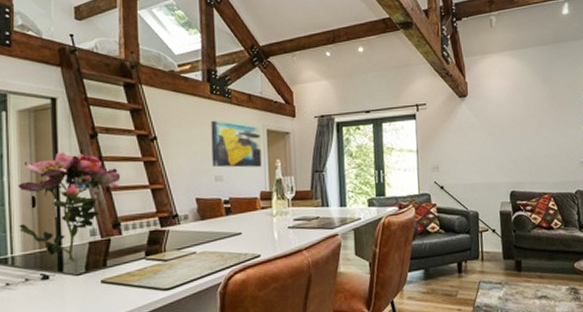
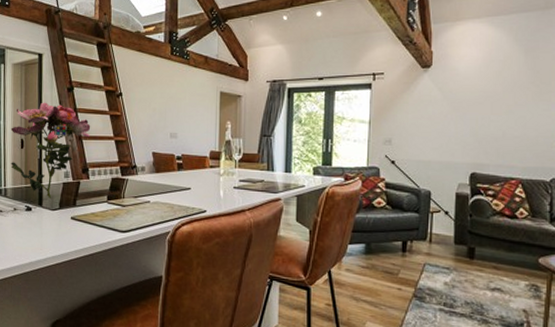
wall art: present [211,120,262,168] -> none [168,80,214,127]

